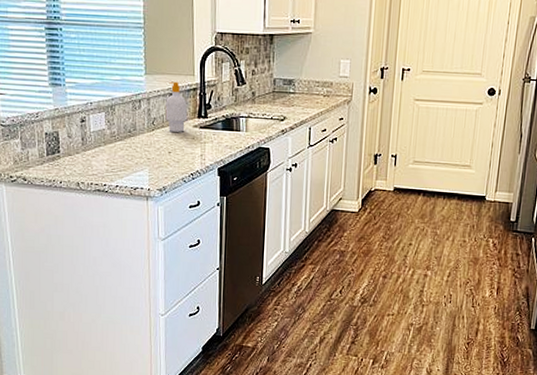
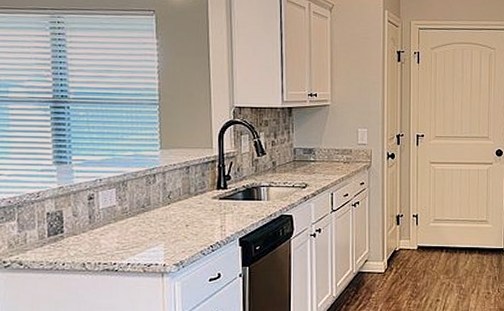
soap bottle: present [165,81,187,132] -> none [182,155,205,204]

